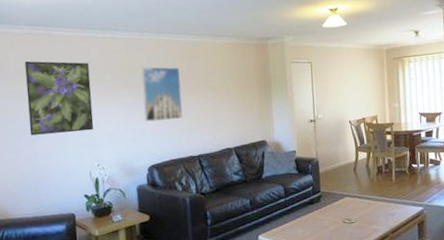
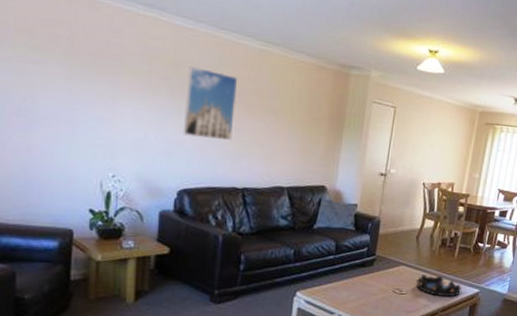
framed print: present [24,61,94,136] -> none [25,21,119,131]
decorative bowl: none [362,200,407,220] -> present [416,275,462,297]

